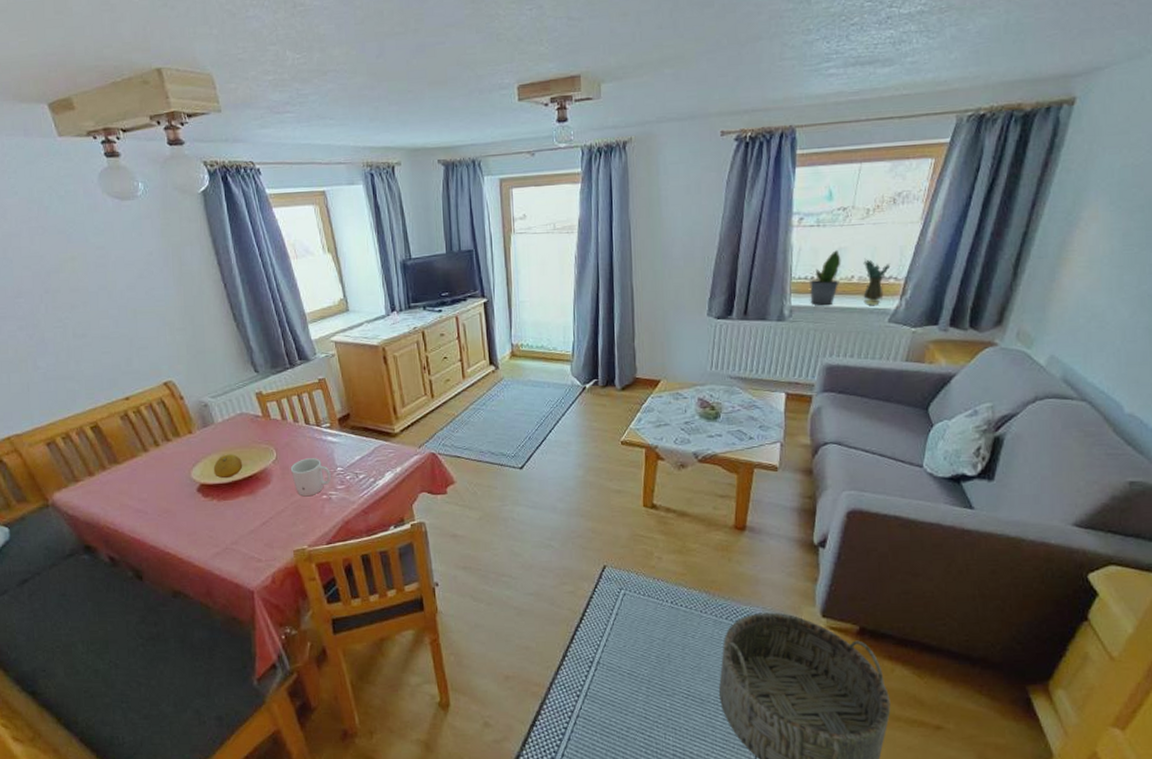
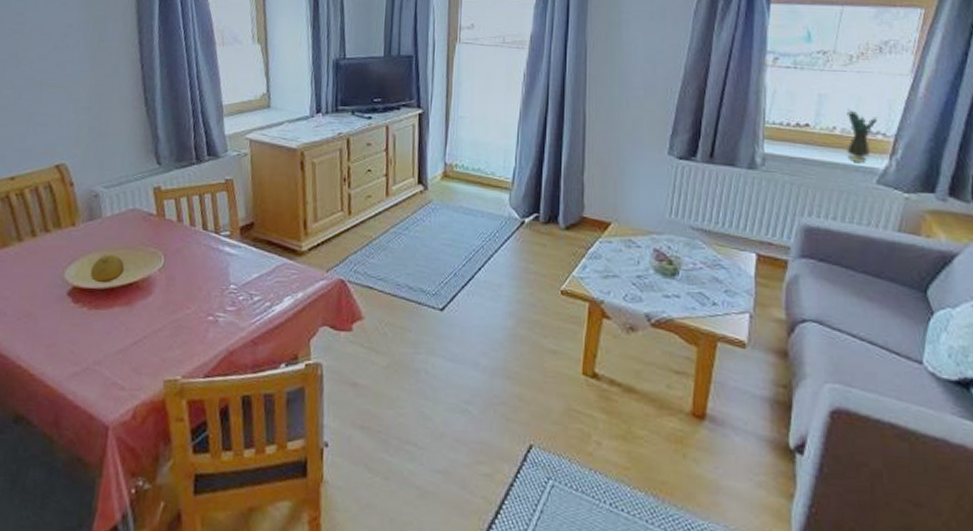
mug: present [290,458,332,497] -> none [176,269,223,316]
potted plant: present [810,249,841,306] -> none [785,95,822,157]

